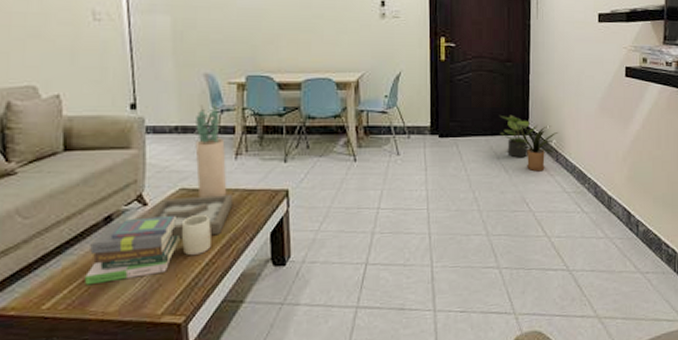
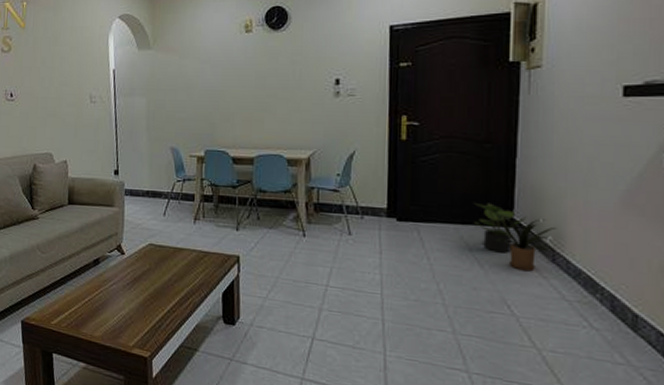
books: present [85,214,181,286] -> none [79,264,149,313]
decorative tray: present [146,193,234,239] -> none [124,250,192,288]
mug: present [180,213,211,256] -> none [148,267,173,303]
vase: present [195,100,227,198] -> none [161,170,187,255]

